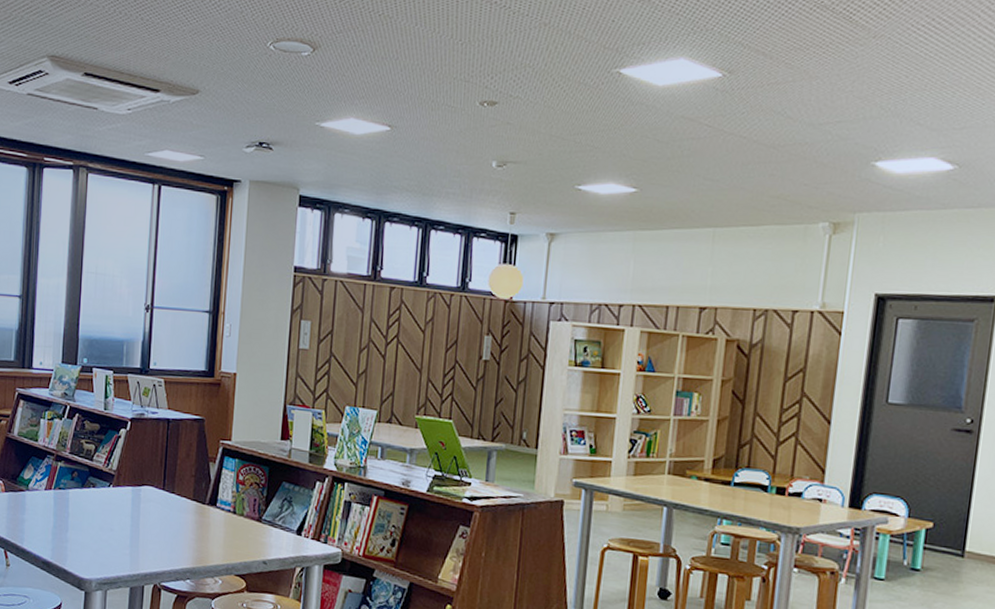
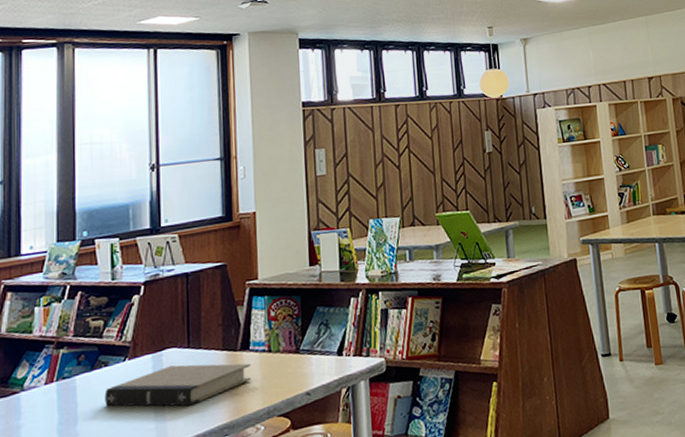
book: none [91,502,216,544] -> present [104,363,251,407]

